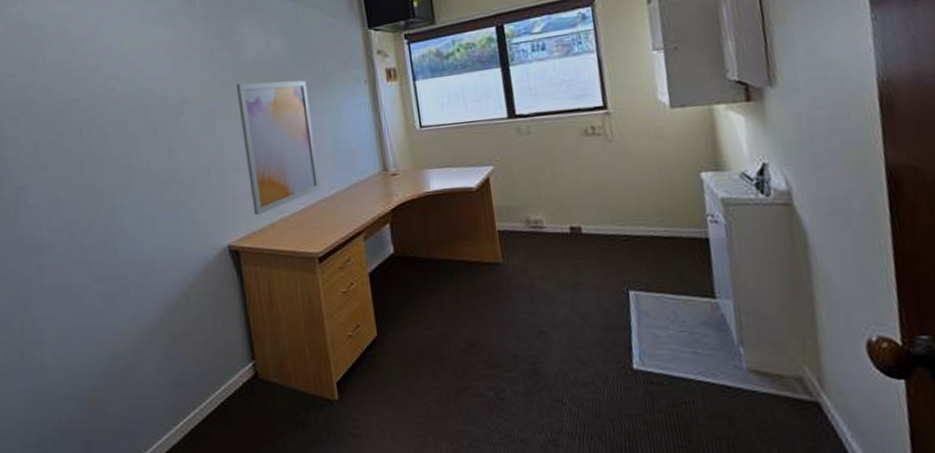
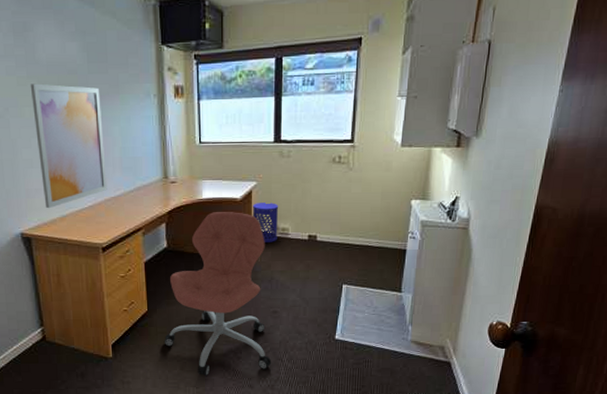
office chair: none [401,204,549,427] -> present [164,212,272,376]
waste bin: none [492,189,530,240] -> present [252,203,279,242]

